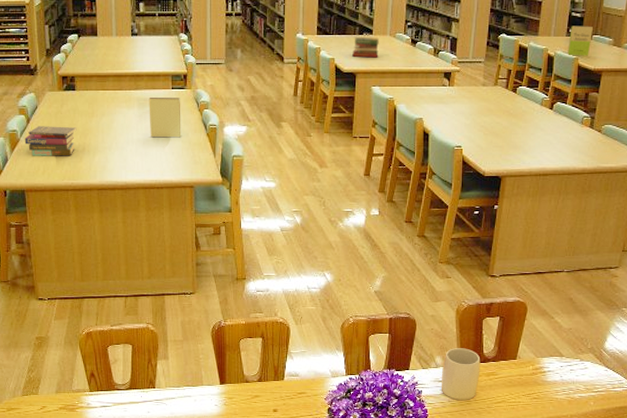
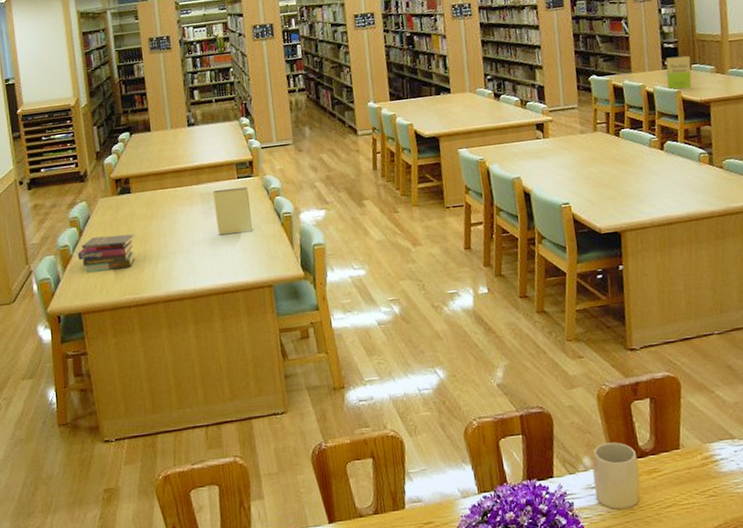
books: present [352,36,379,58] -> none [431,96,460,120]

